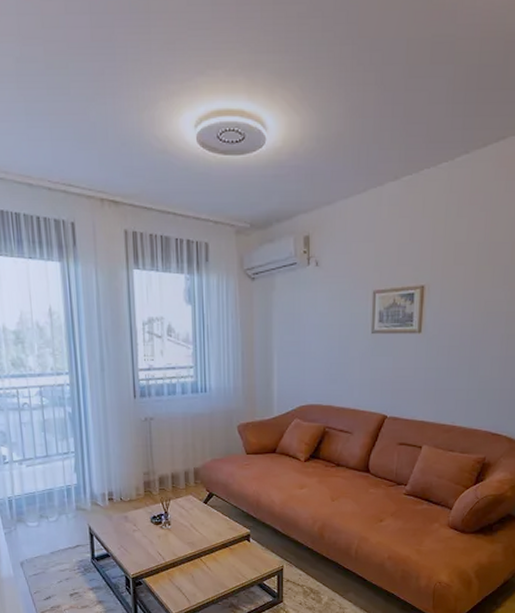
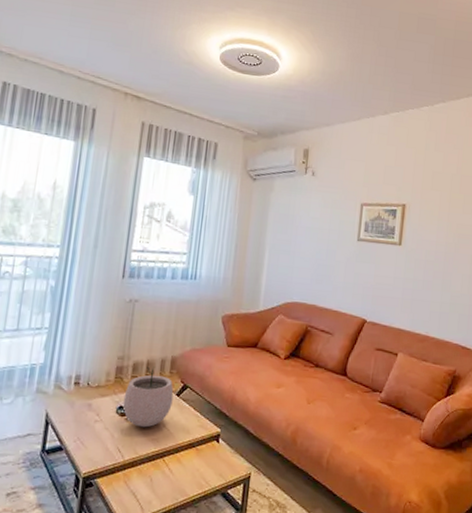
plant pot: none [155,479,201,533] -> present [123,366,174,428]

